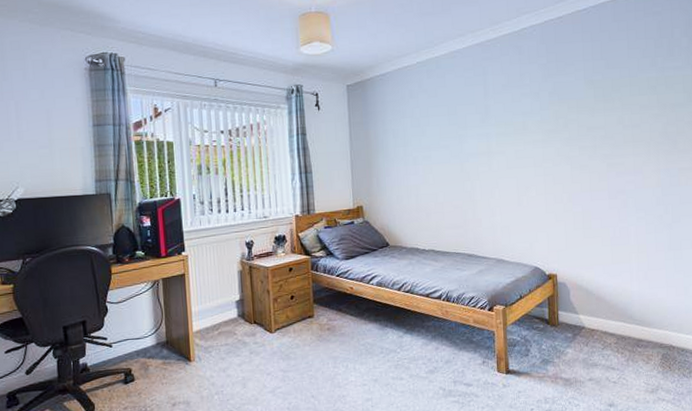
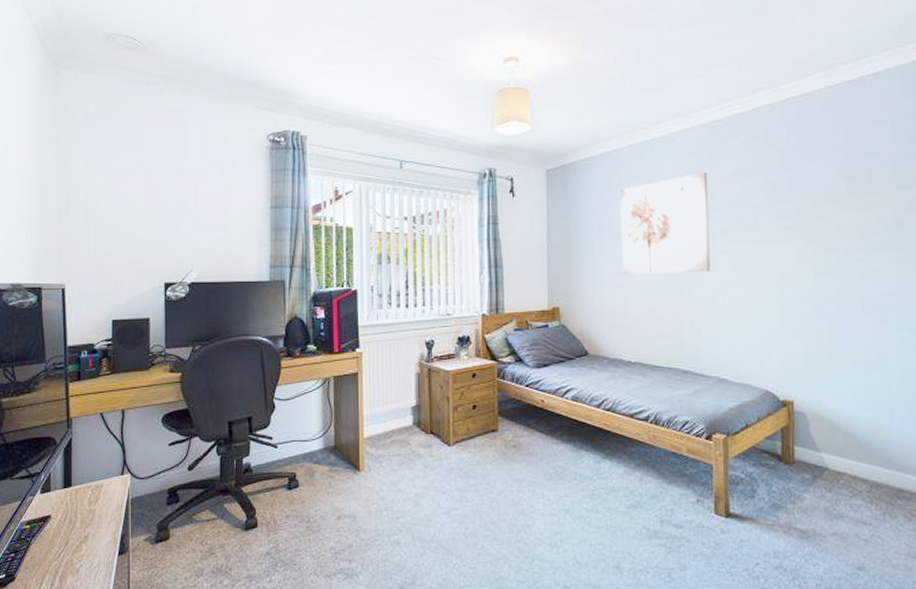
wall art: none [411,84,488,175] -> present [620,172,710,275]

